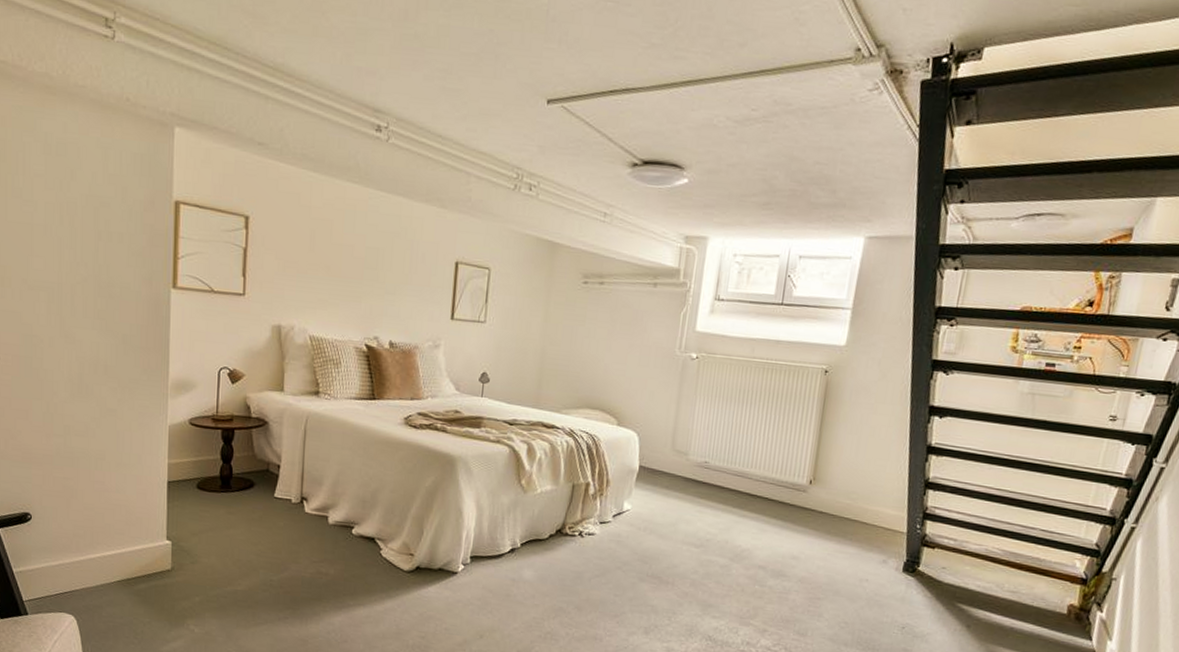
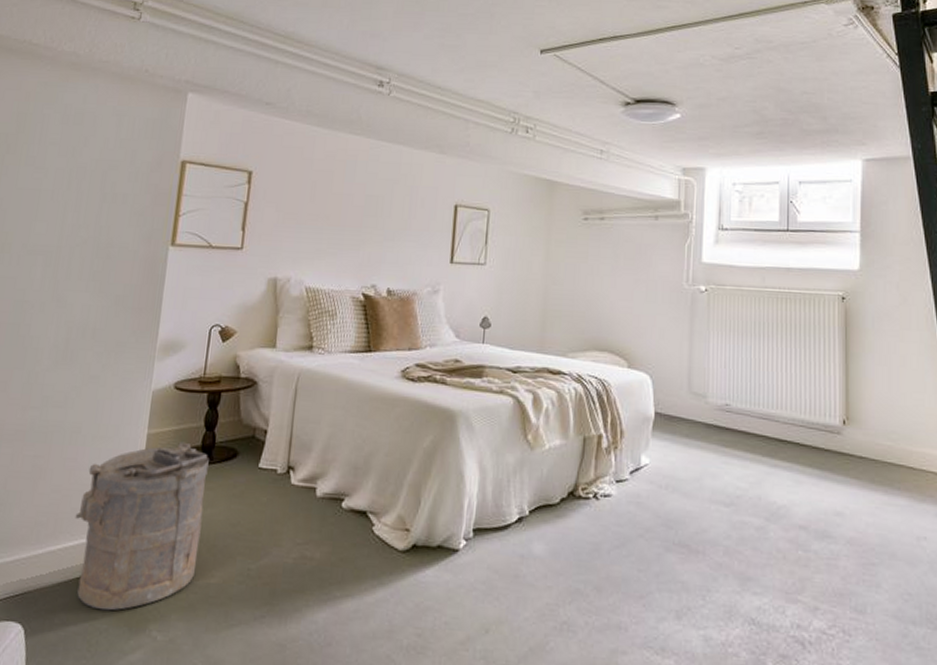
laundry hamper: none [109,471,228,608] -> present [75,442,209,611]

